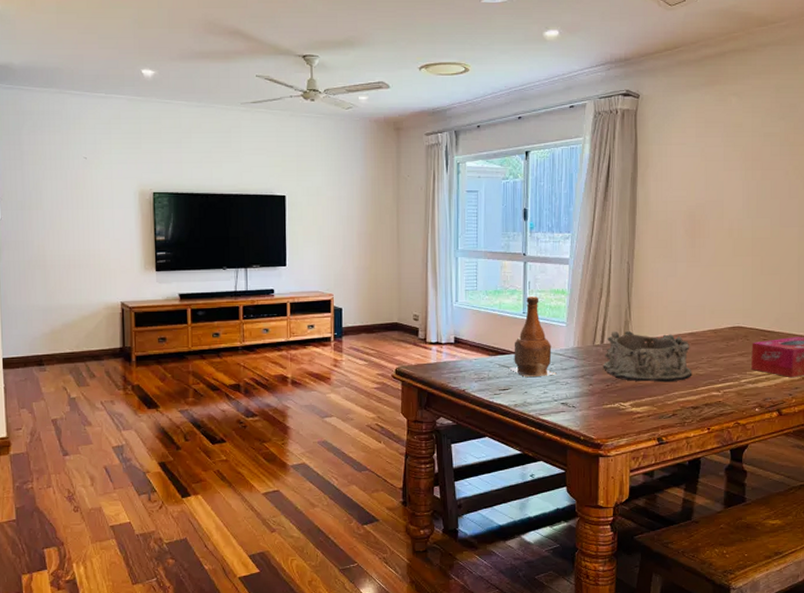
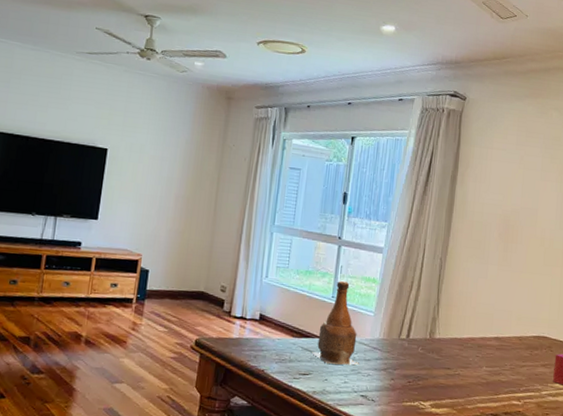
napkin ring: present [602,330,692,383] -> none [406,326,495,386]

